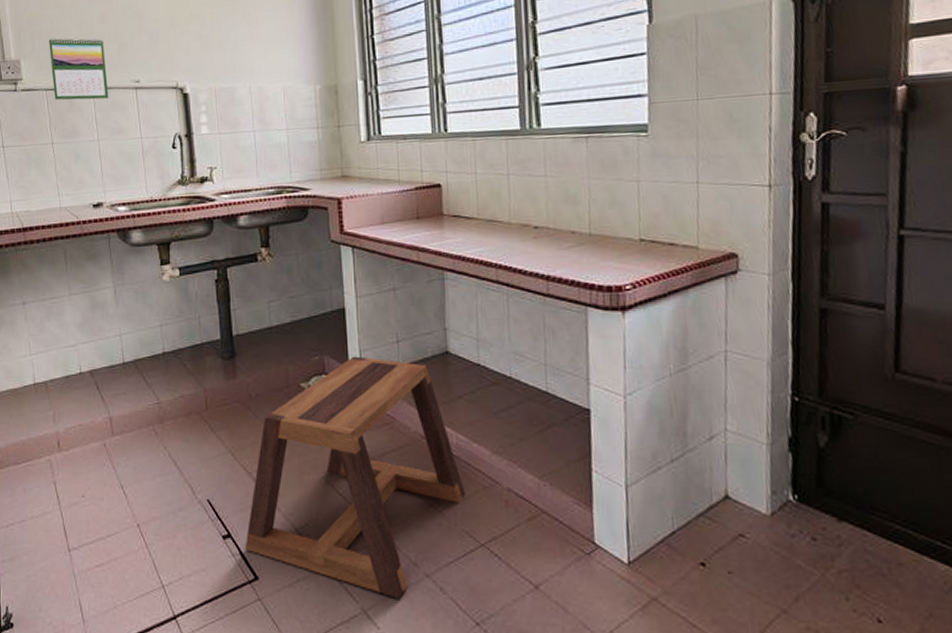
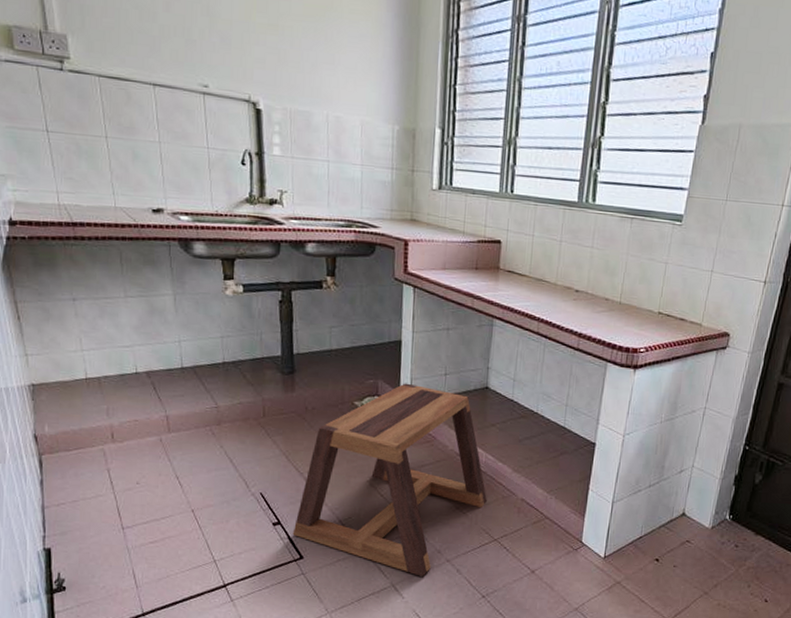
calendar: present [48,37,109,101] -> none [101,16,173,99]

